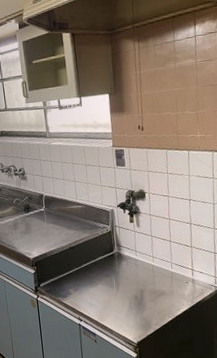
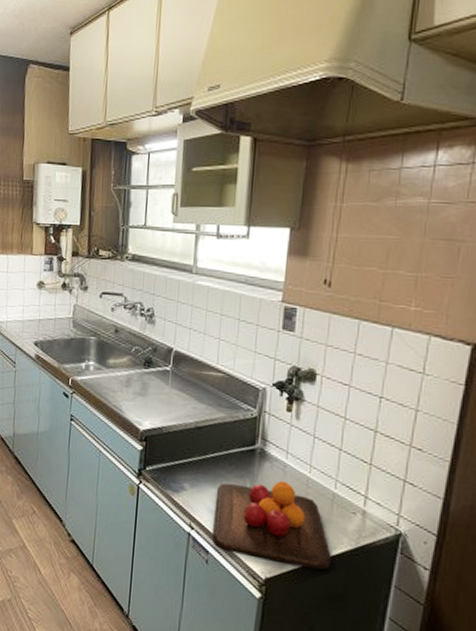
chopping board: none [93,271,179,330] -> present [212,480,332,570]

